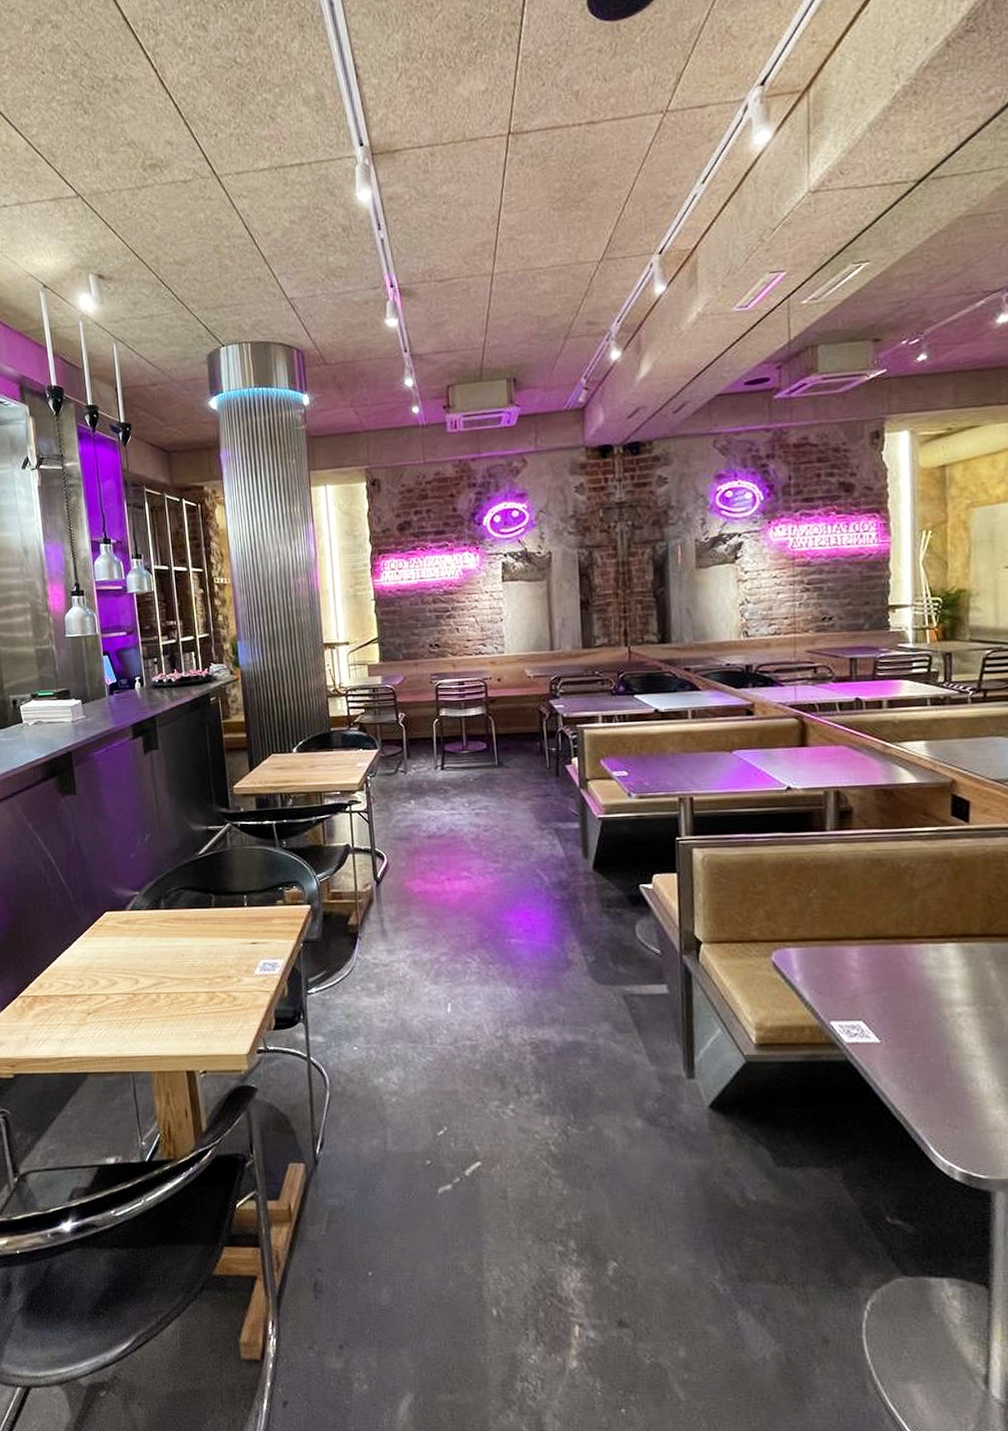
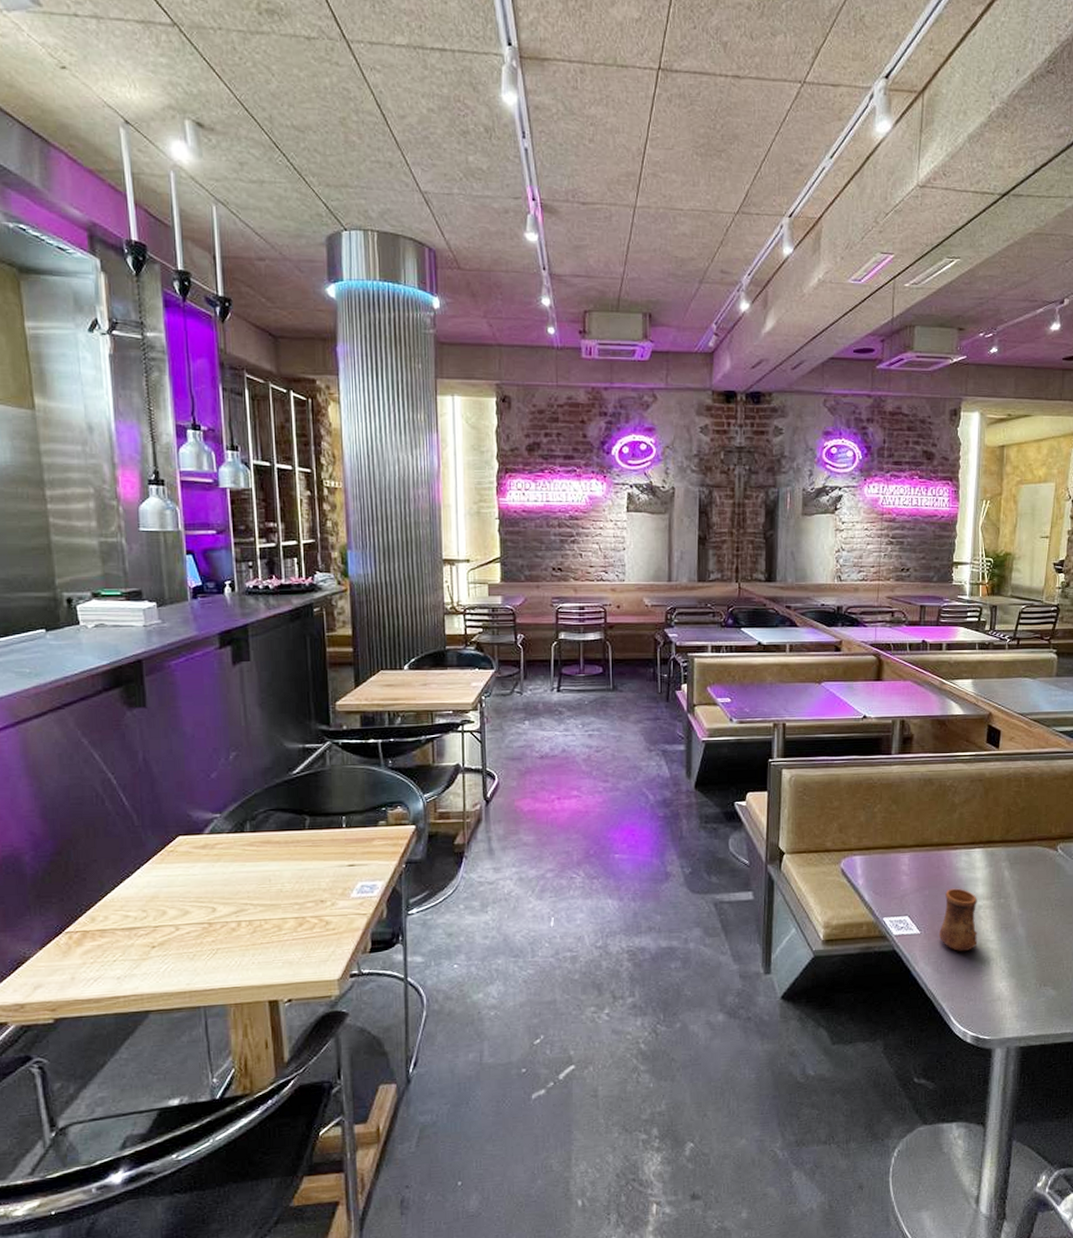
cup: none [905,990,959,1068] -> present [938,888,977,952]

